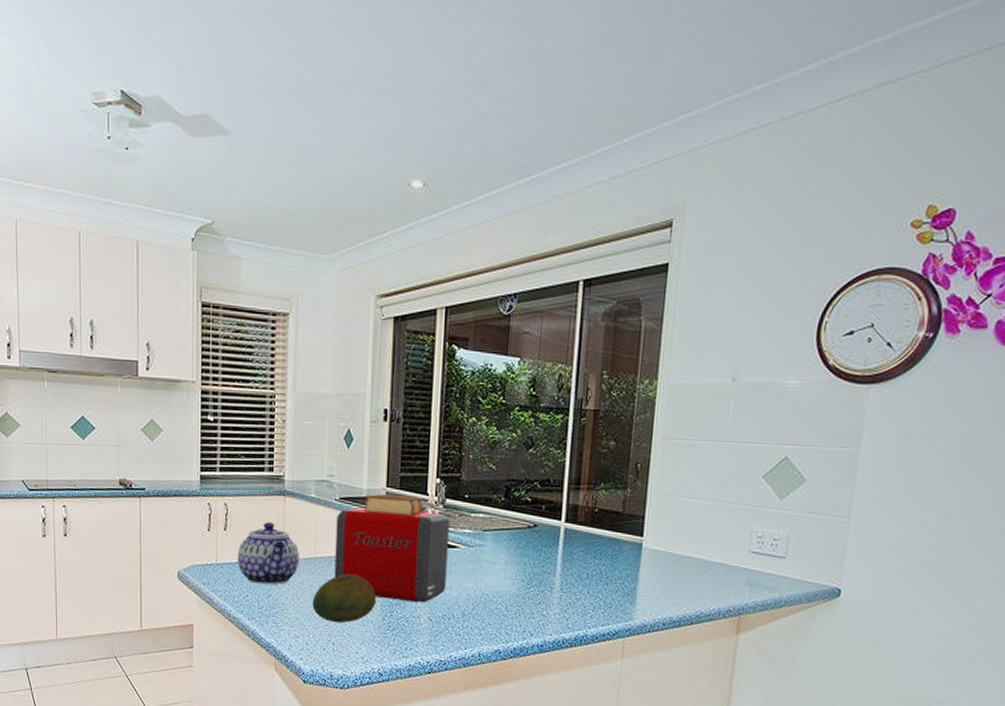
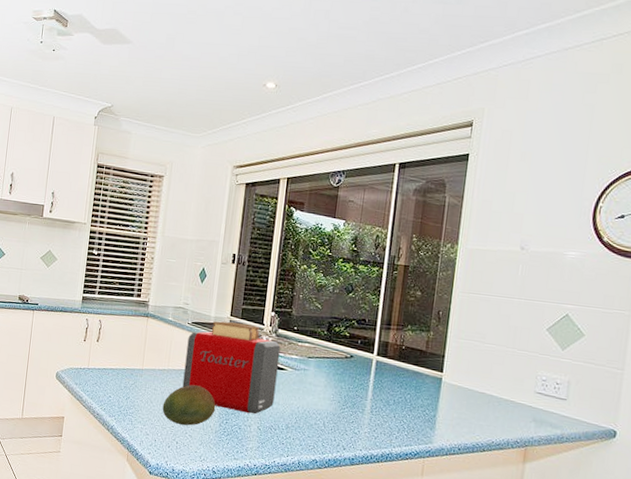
teapot: present [237,522,300,585] -> none [105,337,156,390]

